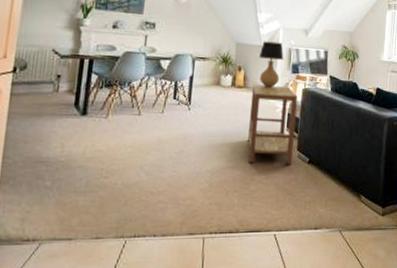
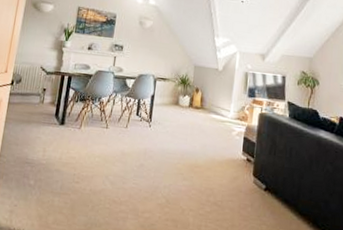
side table: present [248,84,298,164] -> none [204,106,254,189]
table lamp: present [258,41,290,91] -> none [215,64,246,114]

